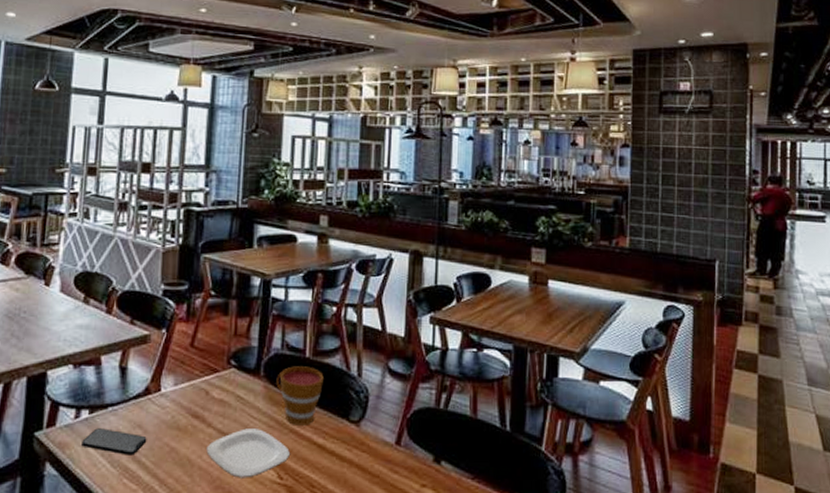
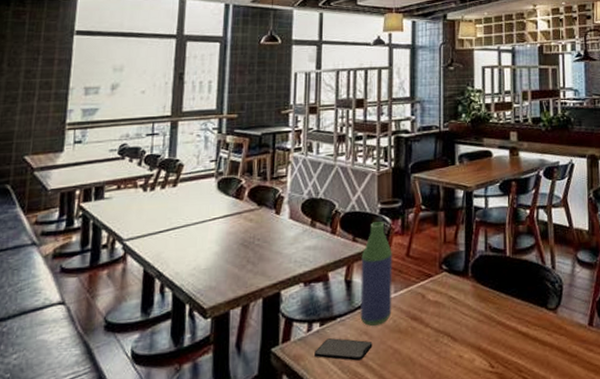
bottle: none [134,305,174,419] -> present [360,222,392,326]
plate: present [206,428,290,478] -> none [426,324,499,371]
cup: present [276,366,324,425] -> none [483,264,523,318]

